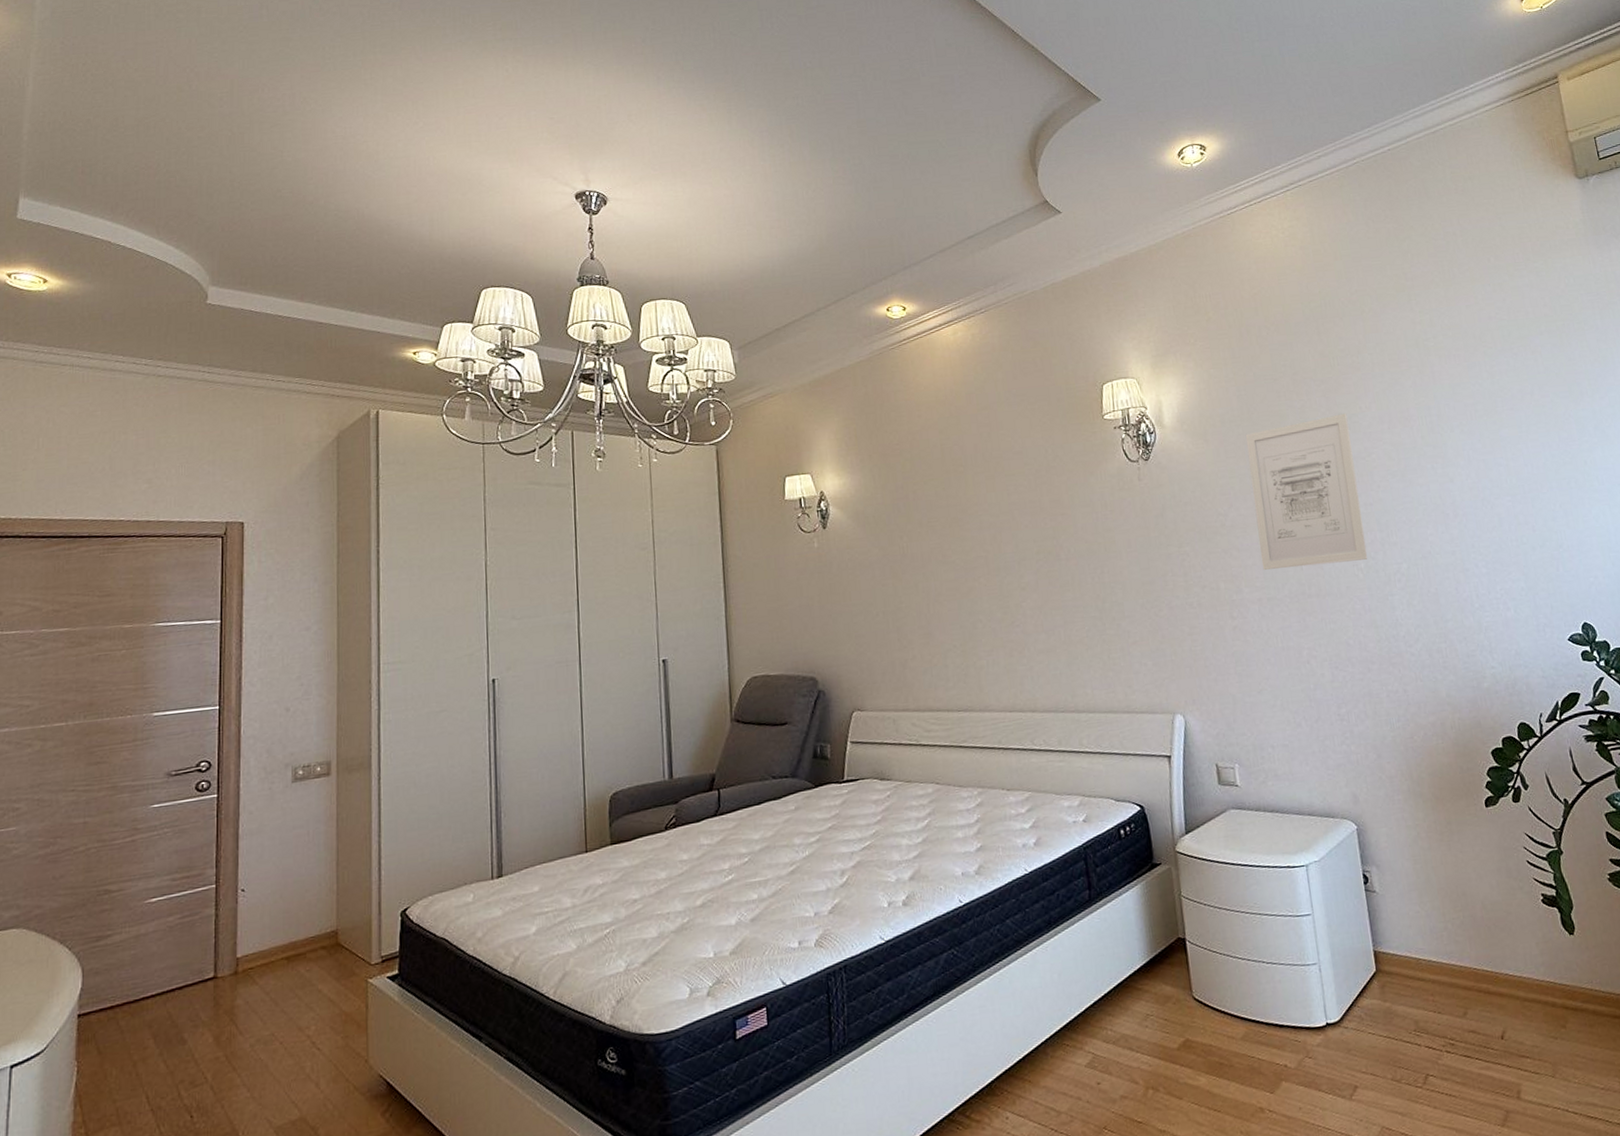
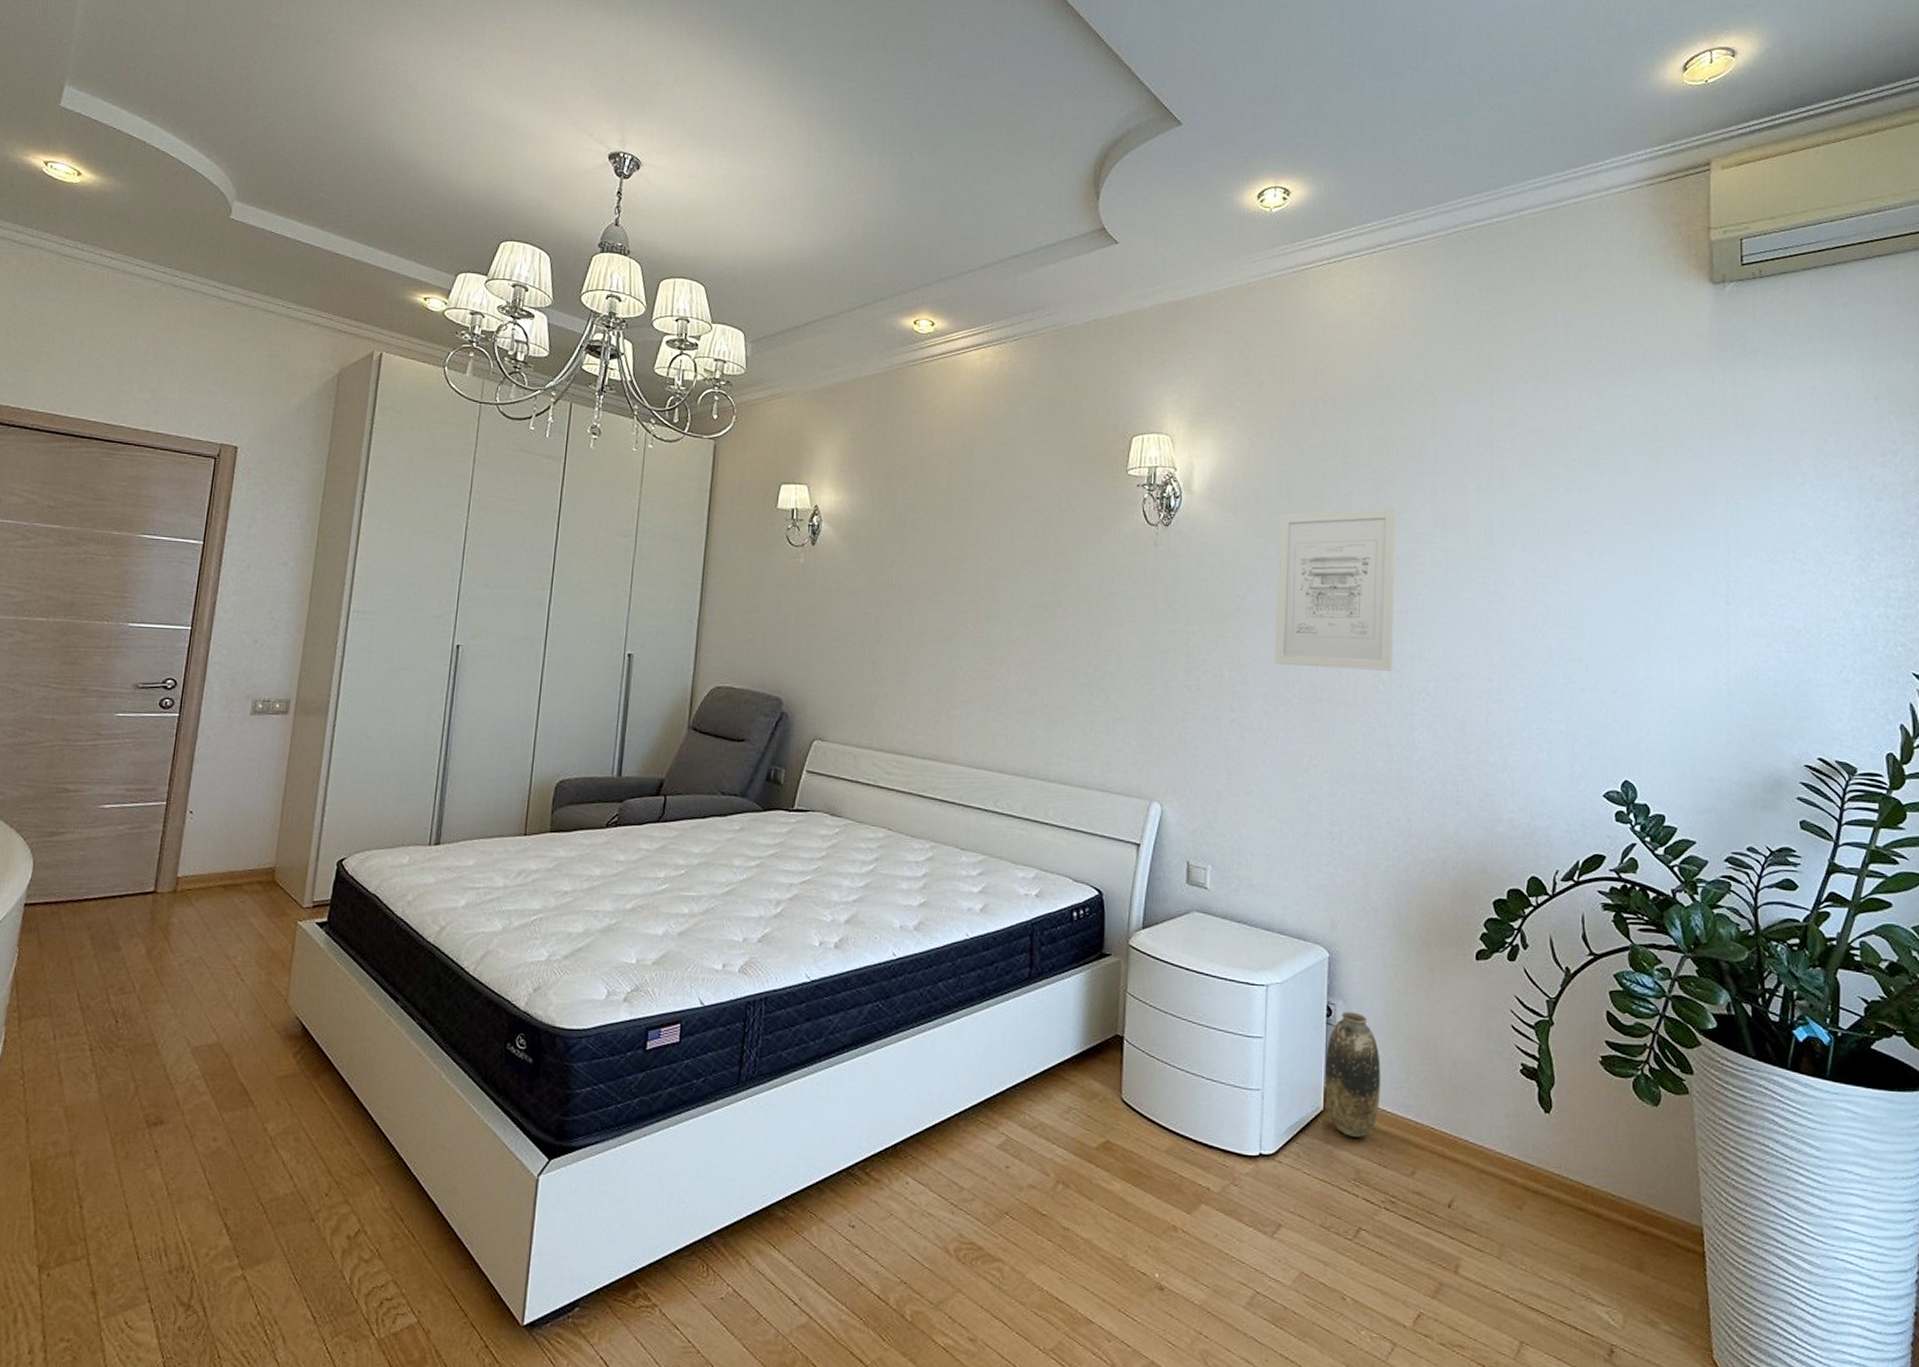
vase: none [1369,875,1425,991] -> present [1325,1011,1381,1137]

